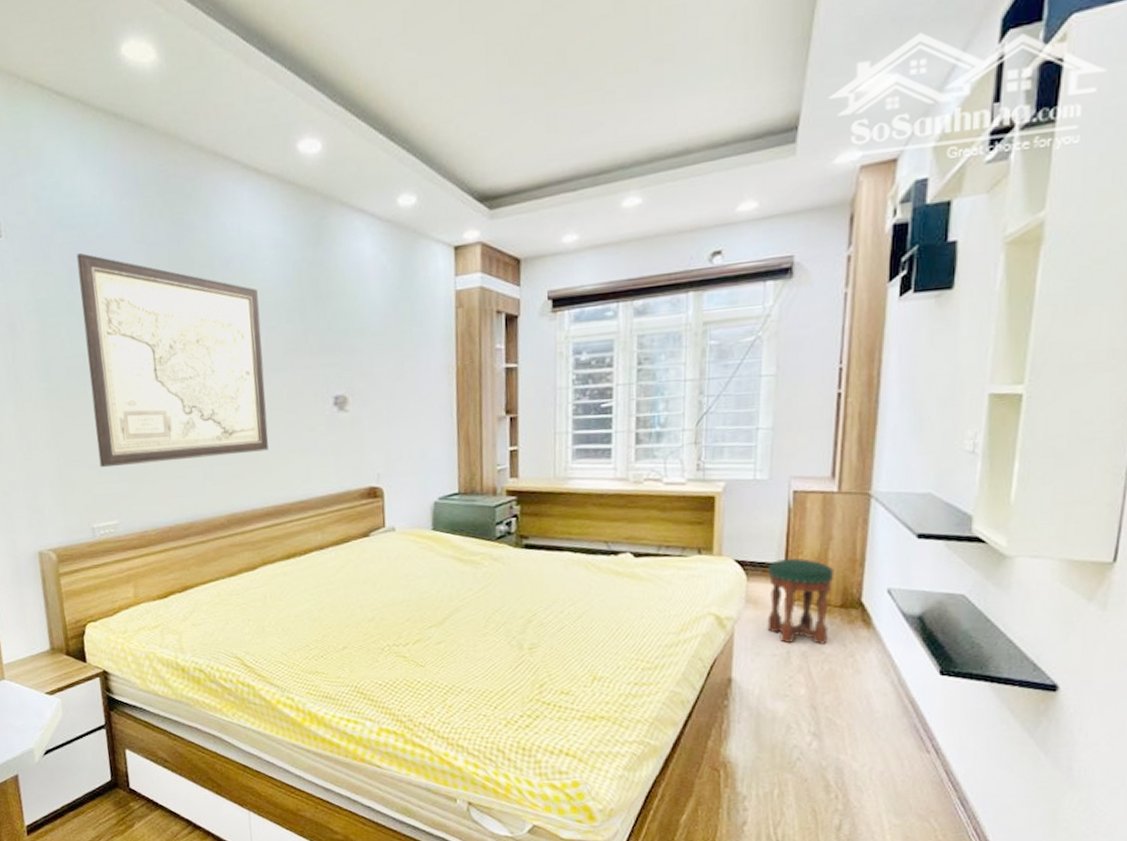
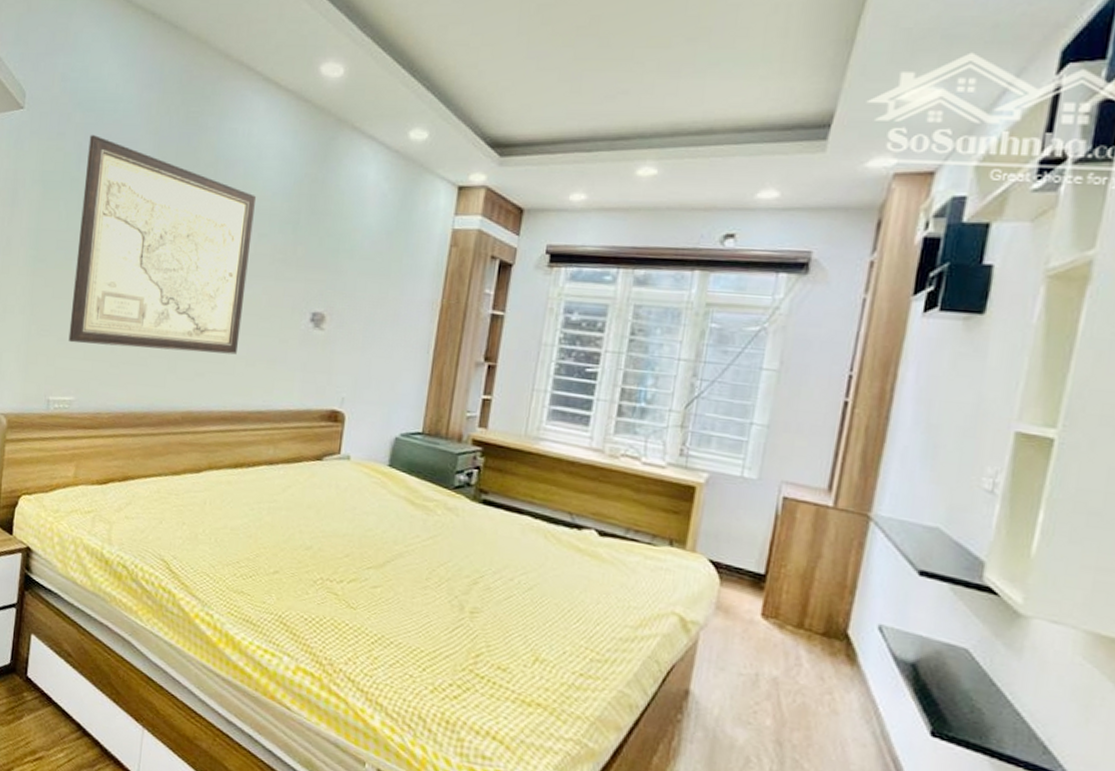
stool: present [766,558,834,644] -> none [734,568,820,673]

